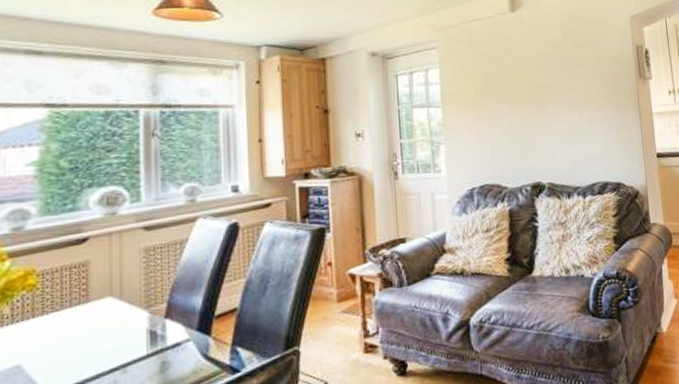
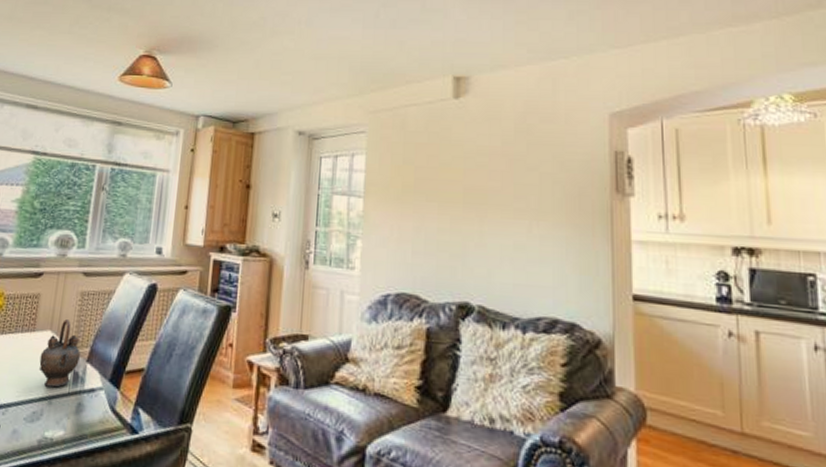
teapot: none [102,280,155,356] -> present [38,319,80,388]

